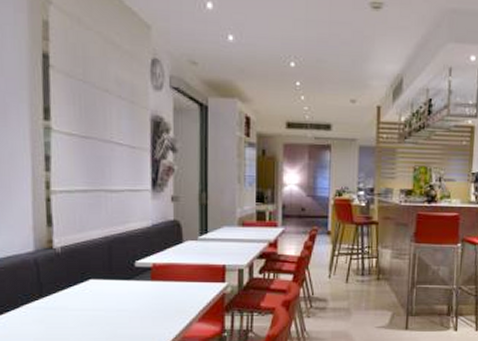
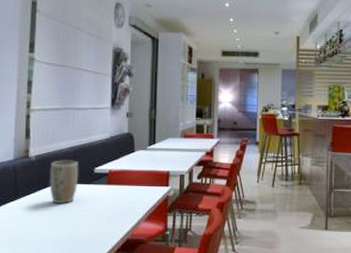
plant pot: none [80,252,116,302] -> present [49,160,79,203]

